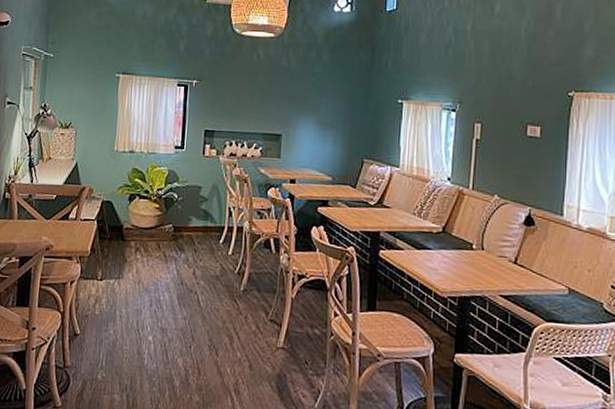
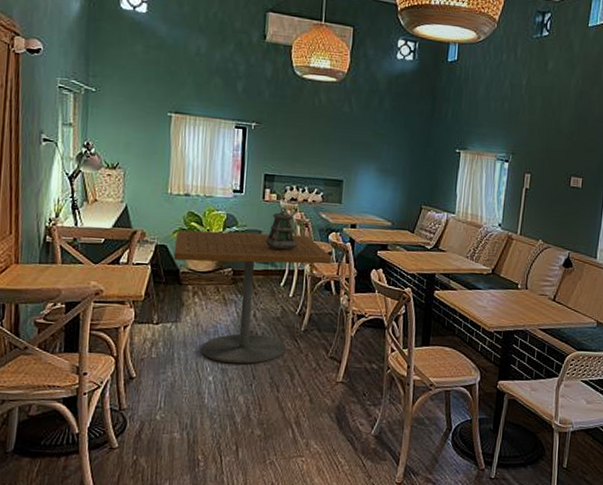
dining table: none [118,186,272,325] -> present [173,230,332,365]
lantern: none [205,163,237,206] -> present [265,207,297,250]

